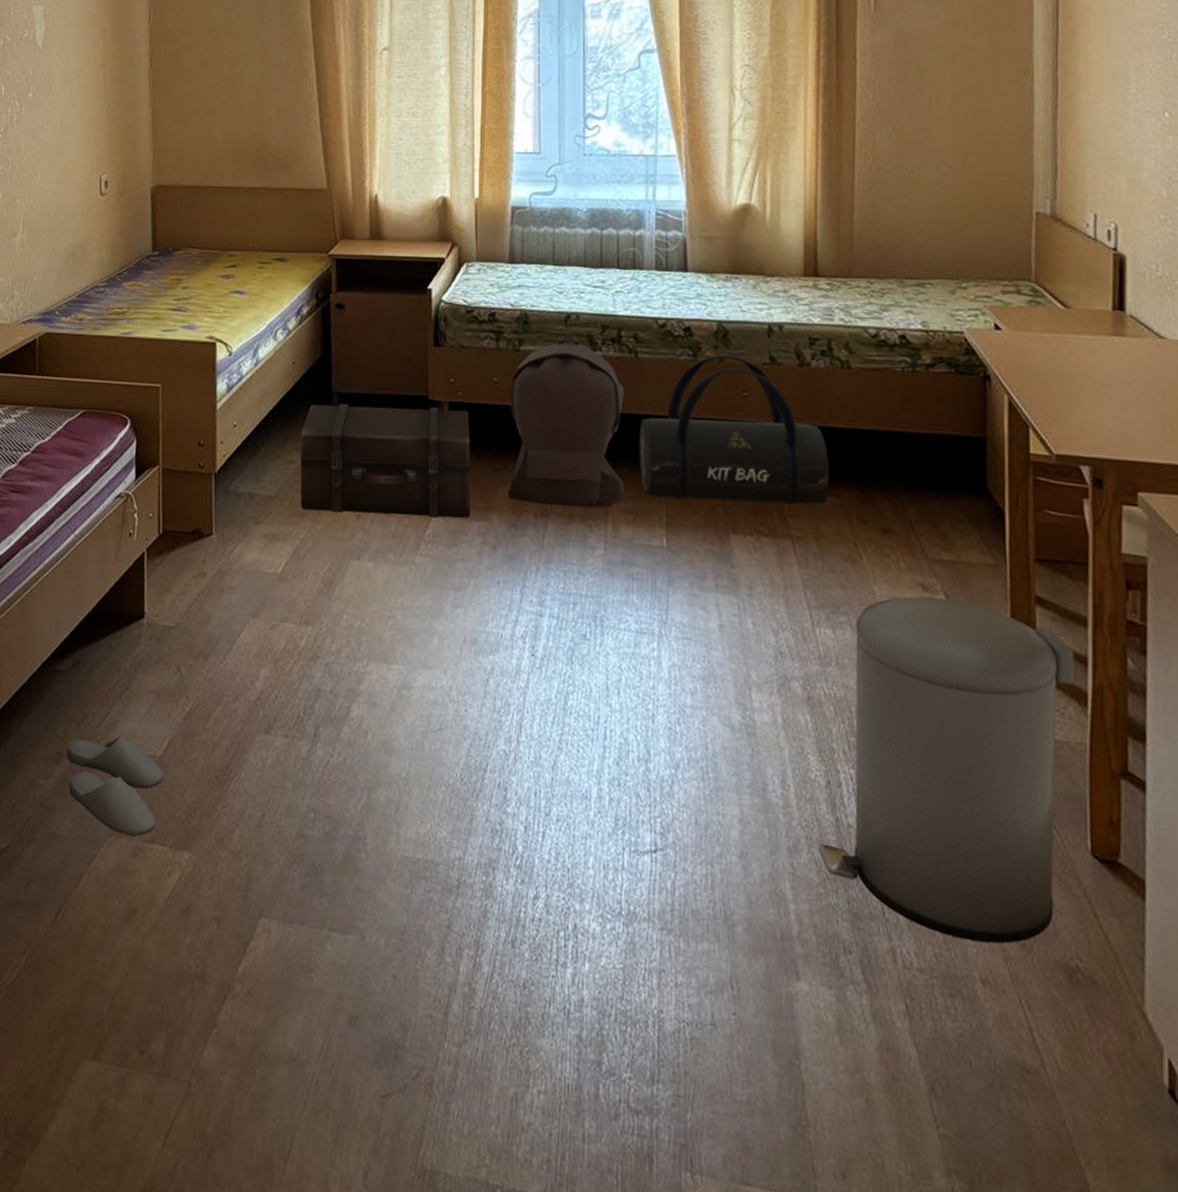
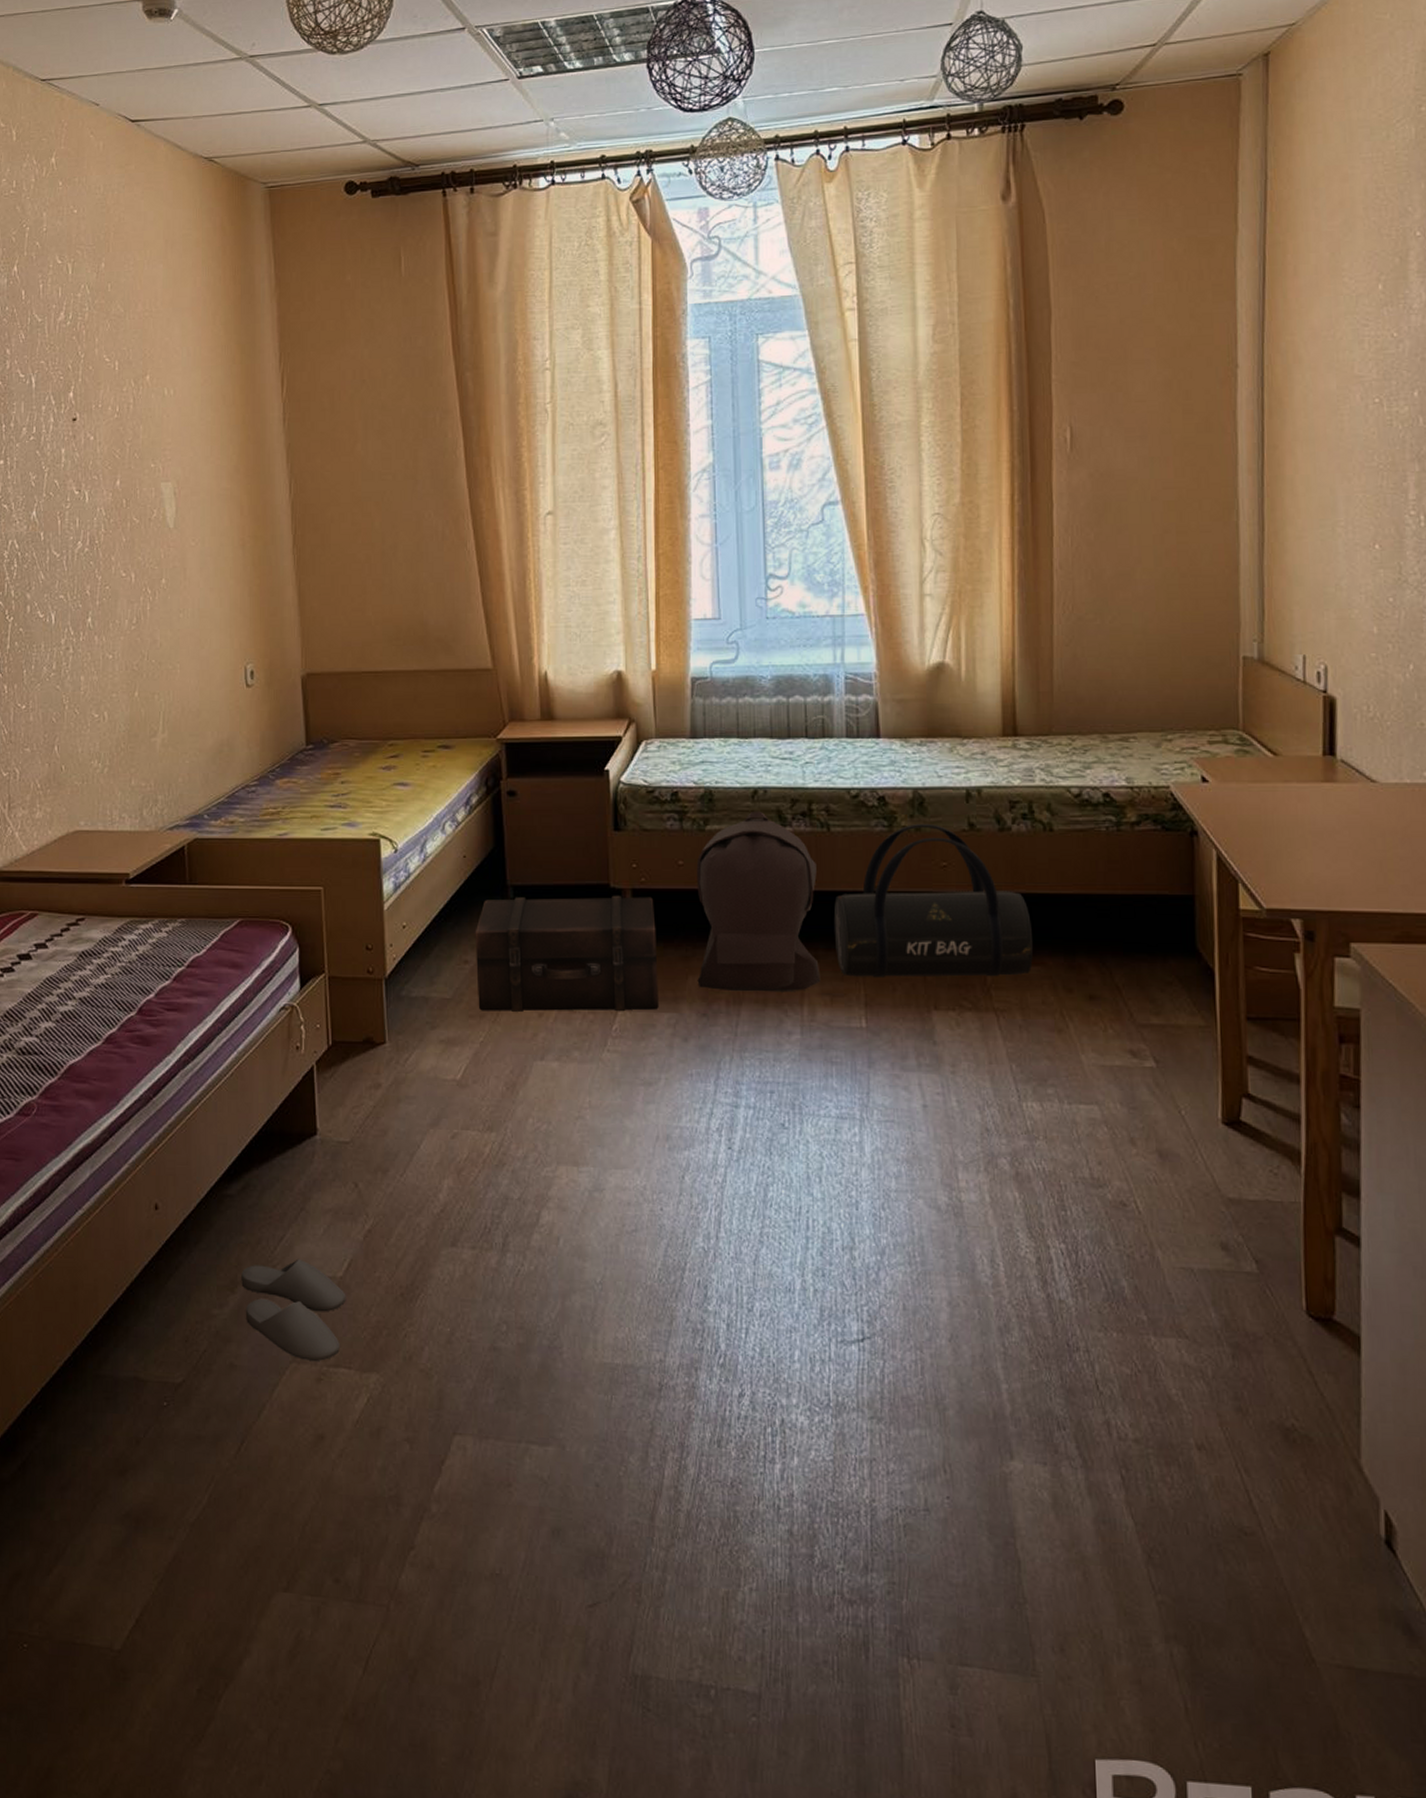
pedal bin: present [819,596,1075,944] -> none [1030,1063,1288,1409]

